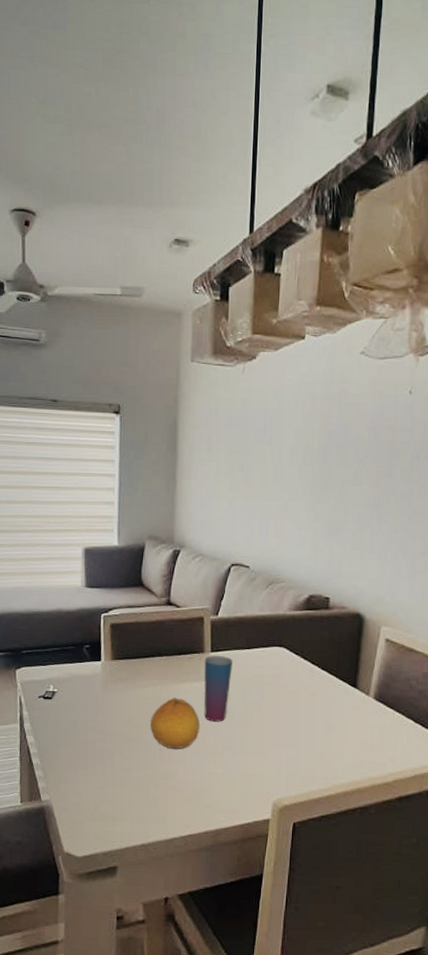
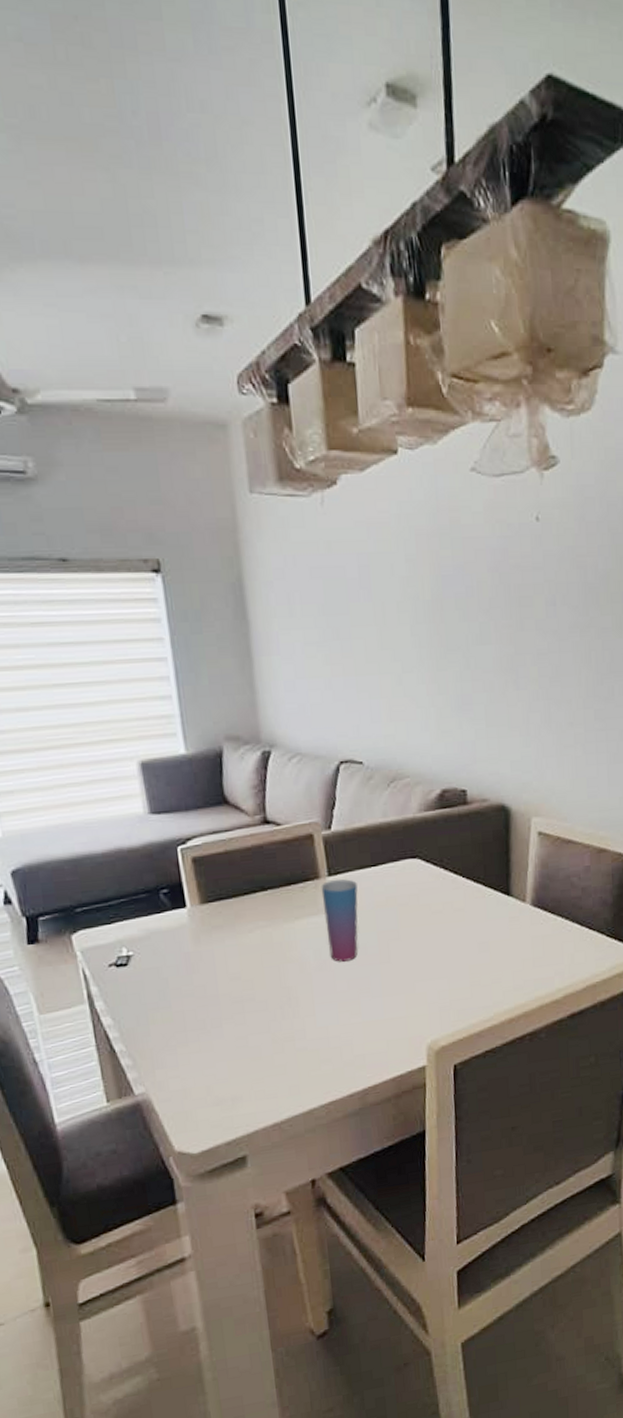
fruit: present [150,697,200,749] -> none [263,939,327,1003]

